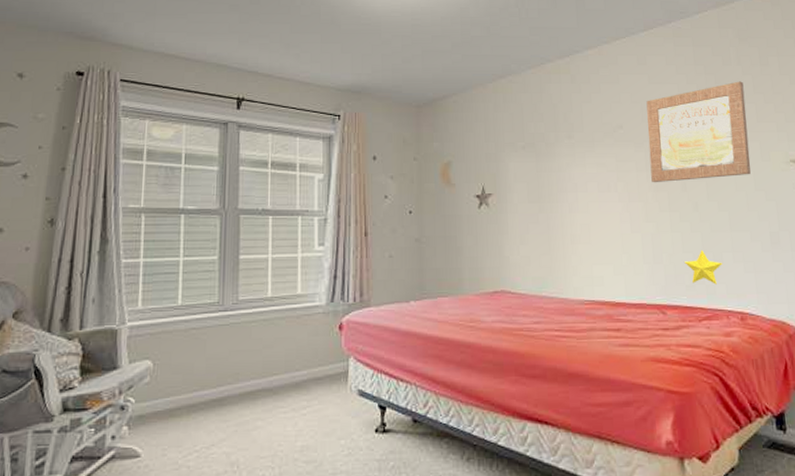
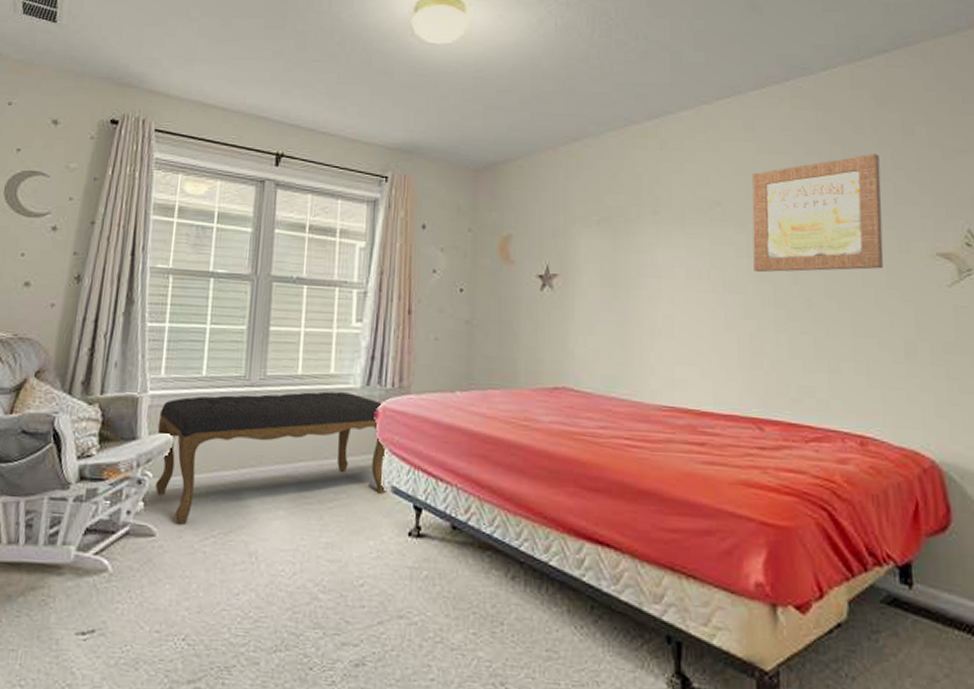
bench: none [137,310,354,445] -> present [155,391,387,526]
decorative star: present [683,249,724,284] -> none [789,356,841,399]

